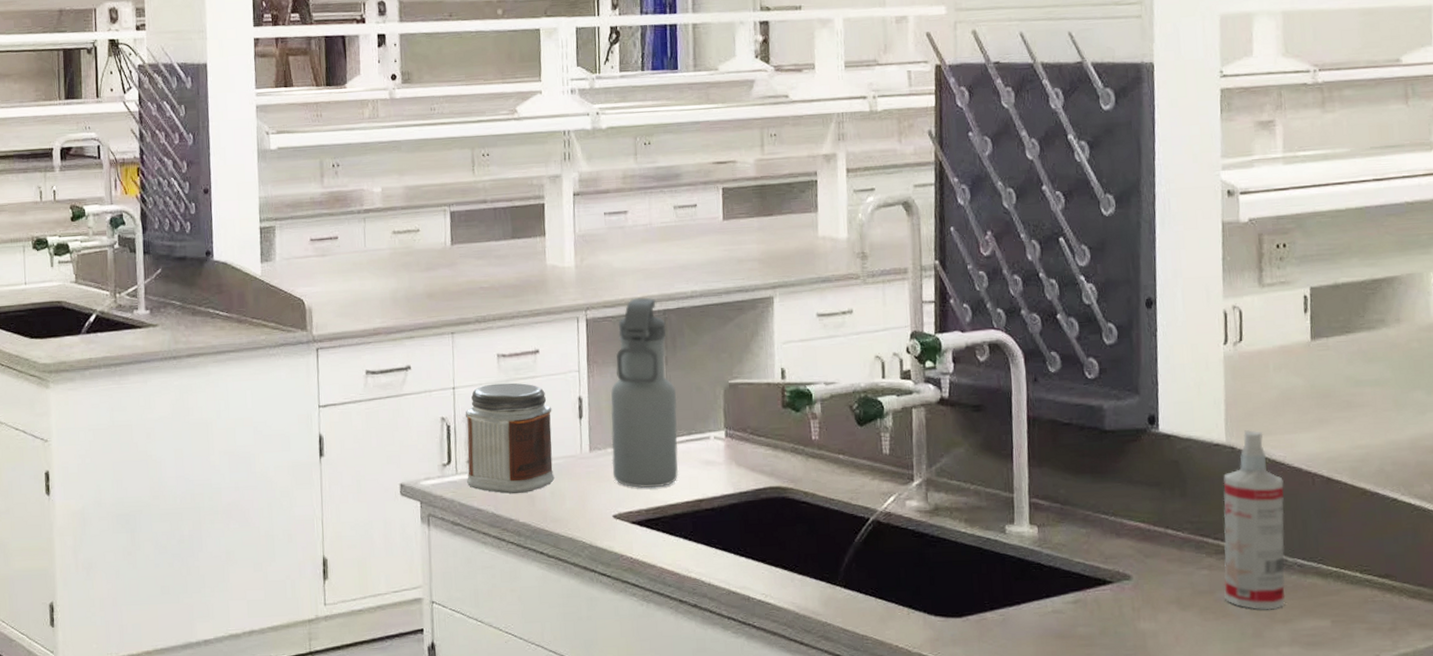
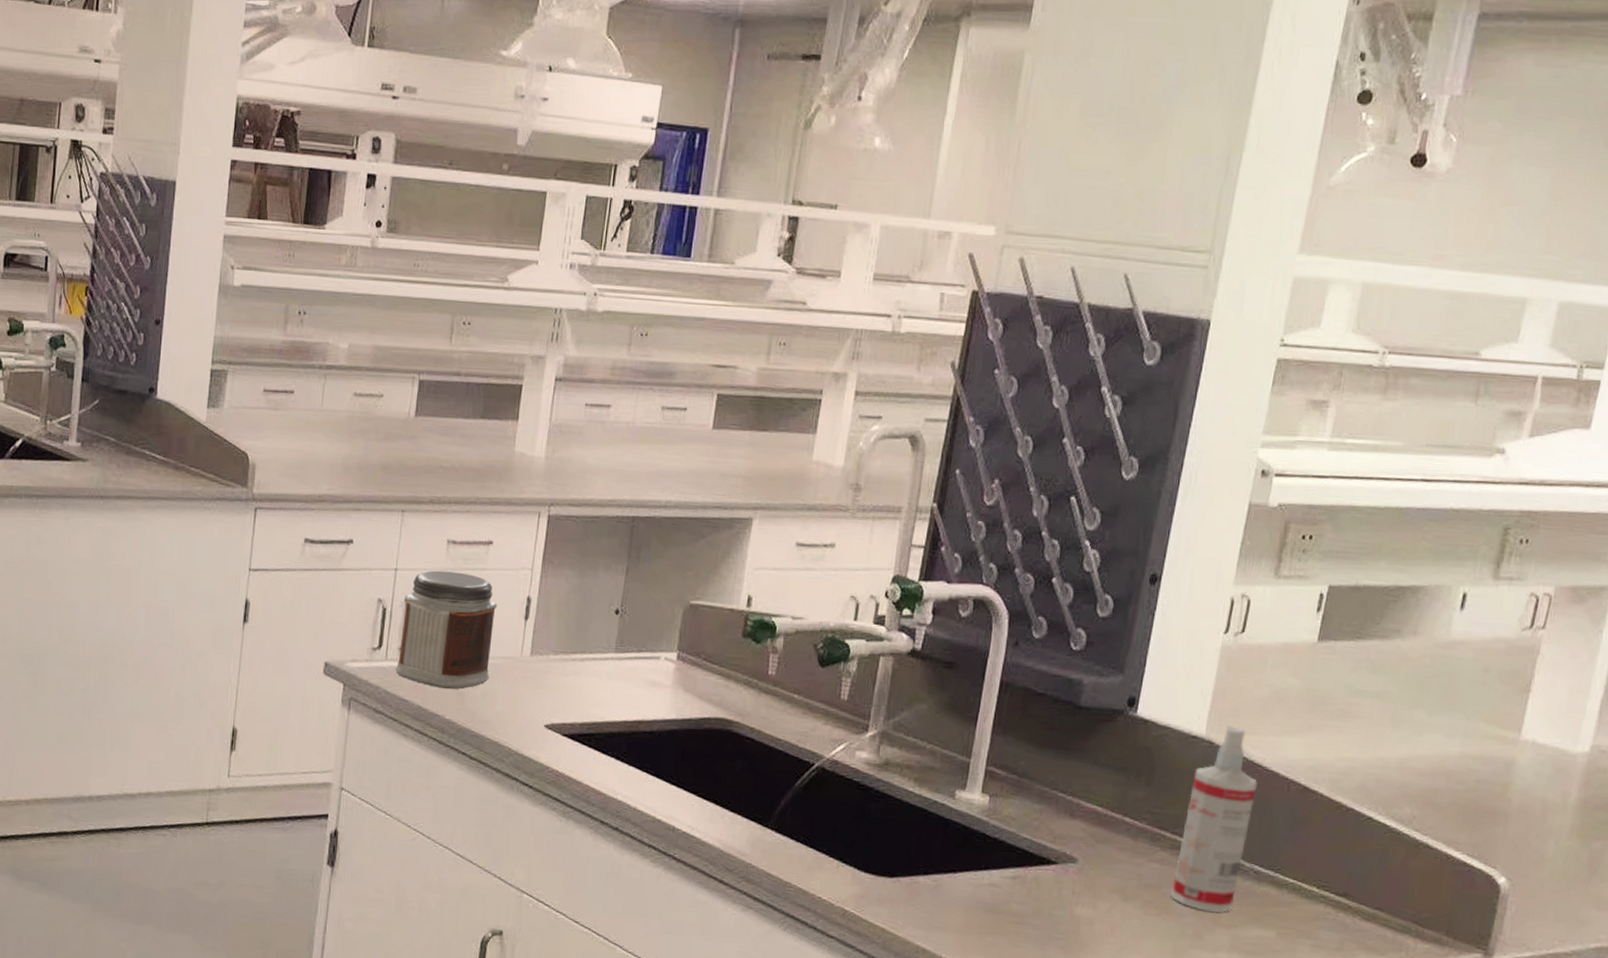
water bottle: present [610,297,679,488] -> none [551,500,633,702]

